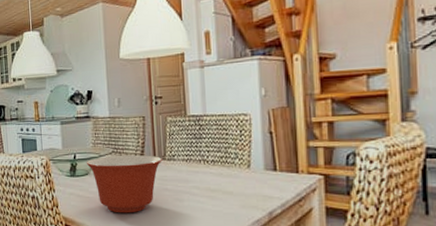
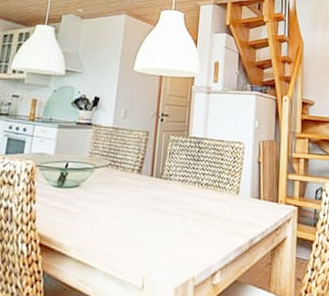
mixing bowl: present [86,155,162,213] -> none [78,168,159,234]

